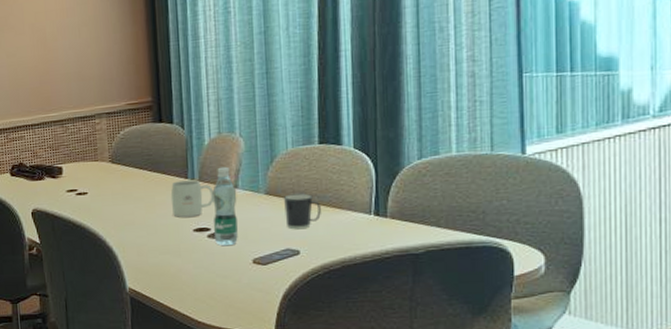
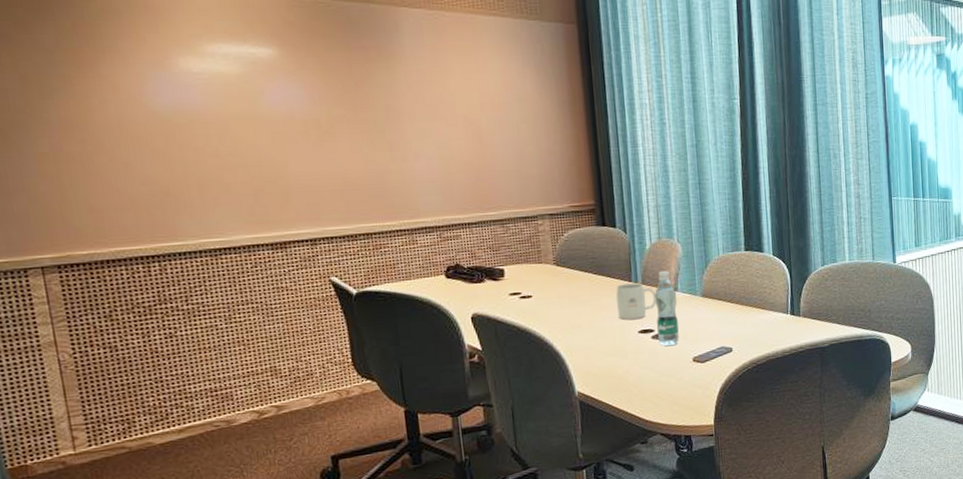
mug: present [284,193,321,230] -> none [718,296,749,329]

